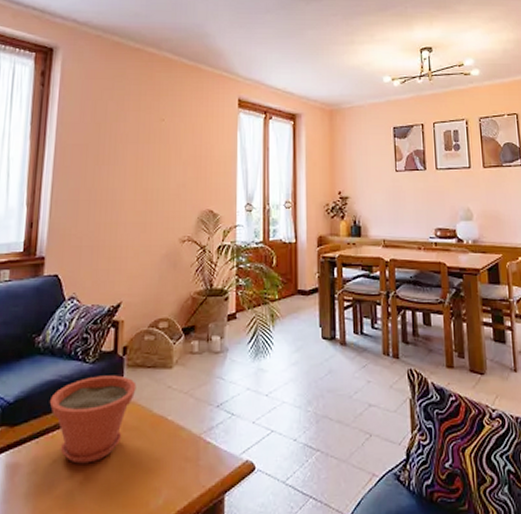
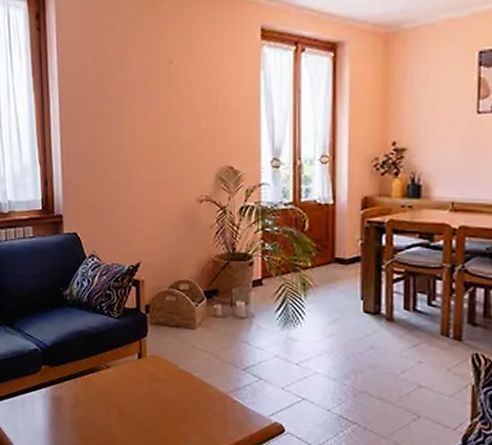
plant pot: present [49,375,137,464] -> none [82,330,161,405]

